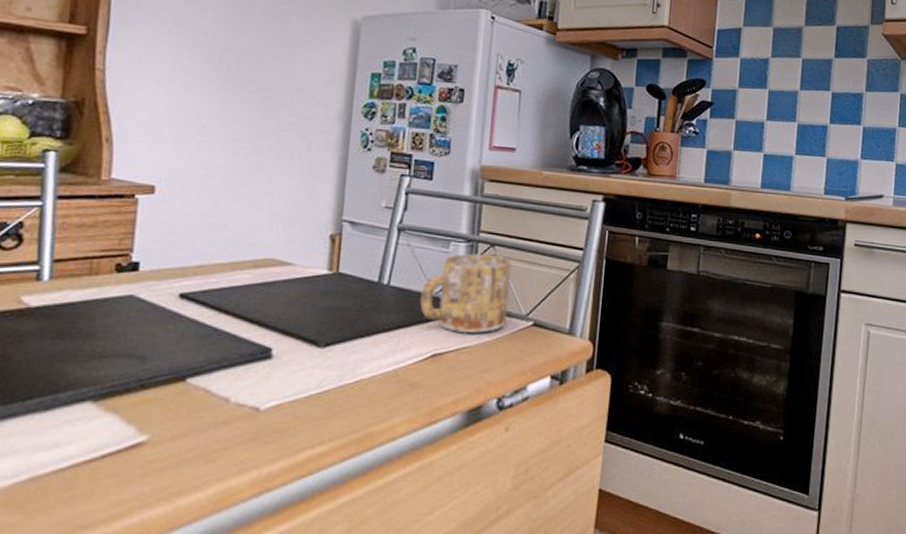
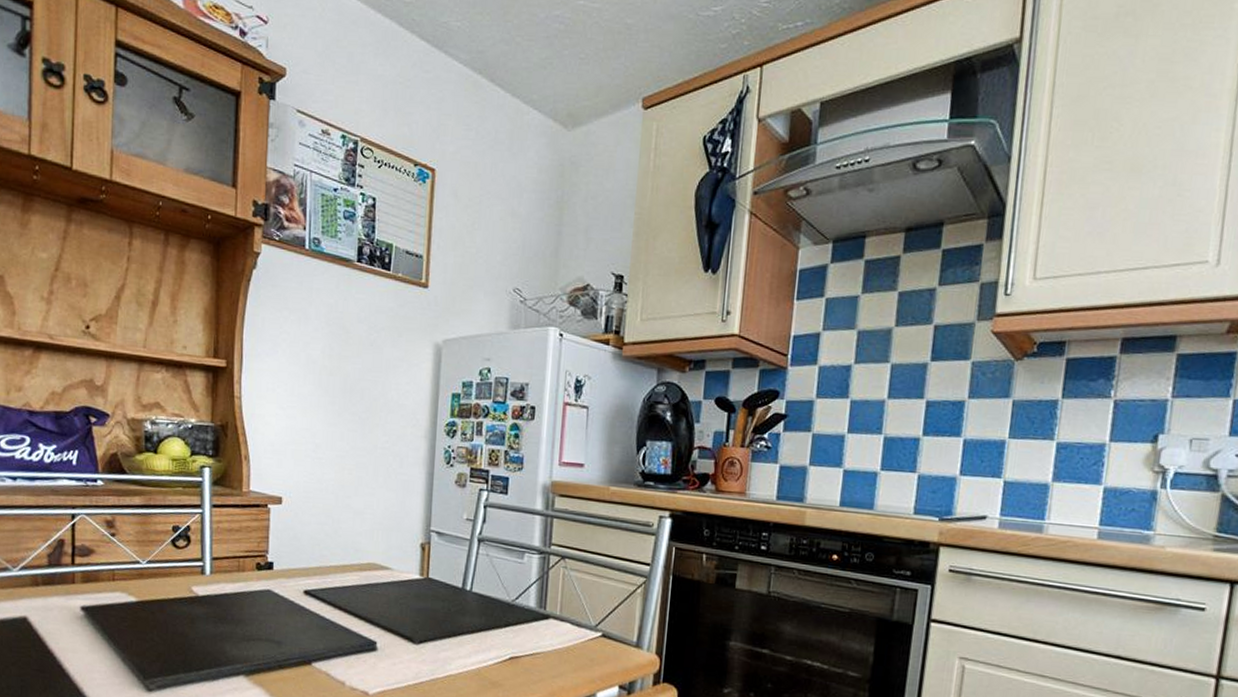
mug: present [420,253,512,334] -> none [499,565,581,640]

